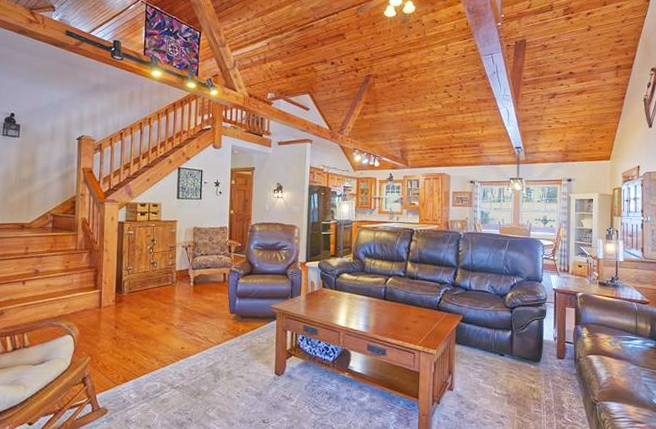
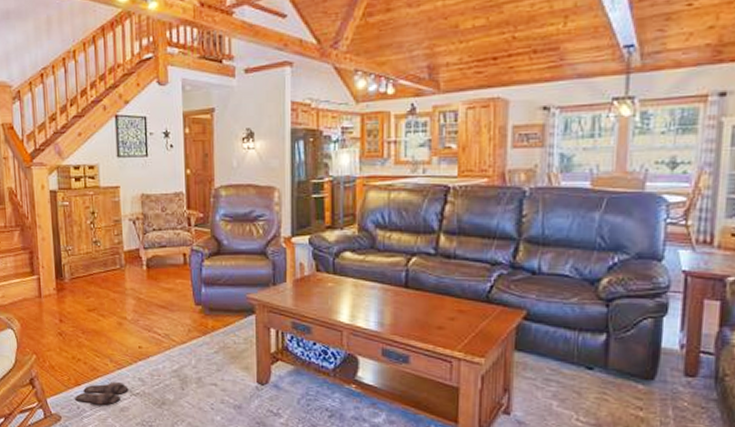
slippers: none [122,378,170,399] -> present [75,382,129,406]

